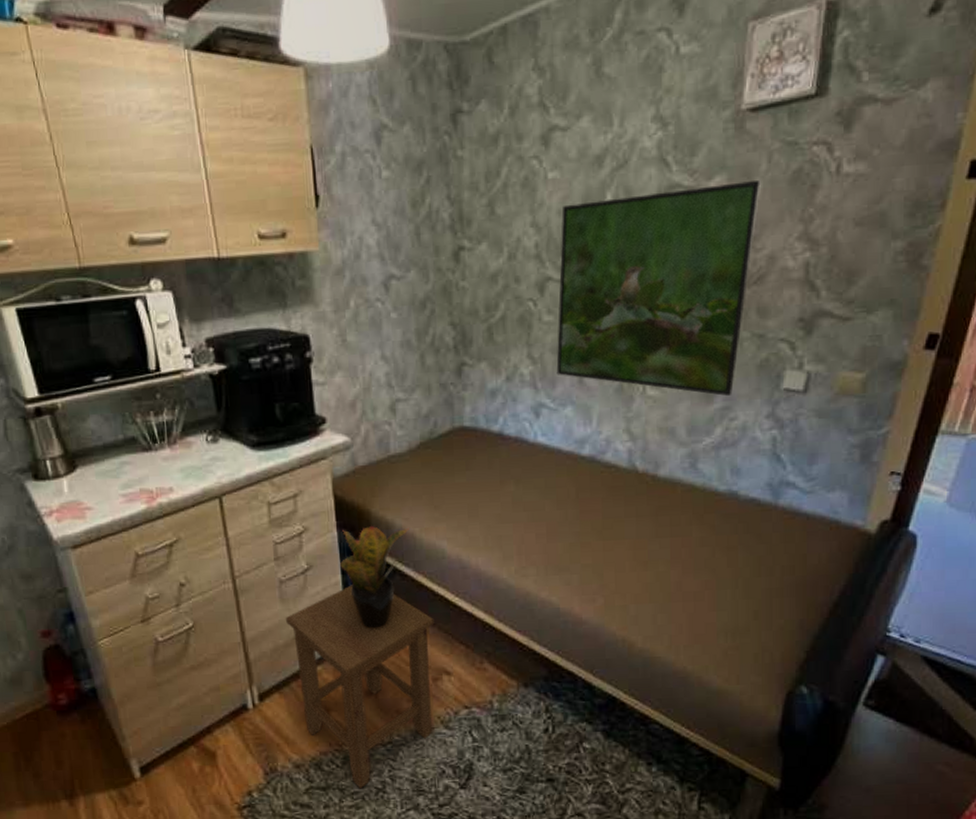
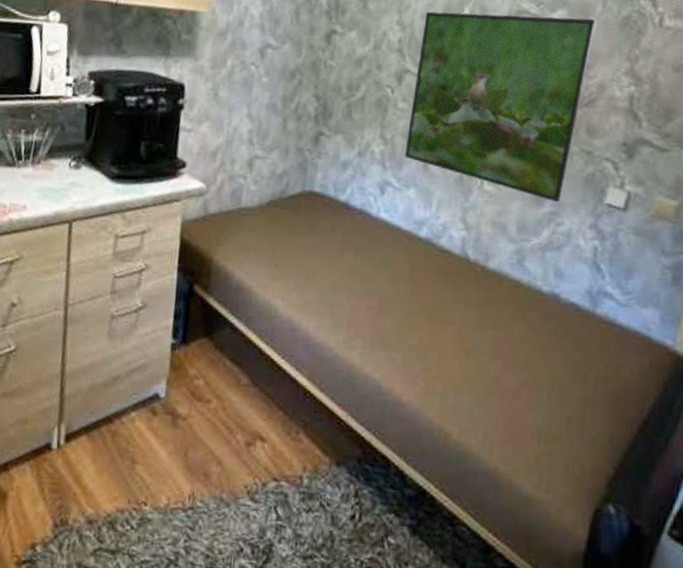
stool: present [286,585,435,789] -> none [108,330,257,558]
potted plant: present [340,525,410,630] -> none [174,272,249,382]

